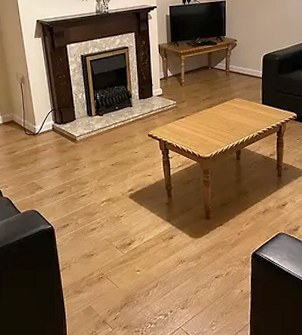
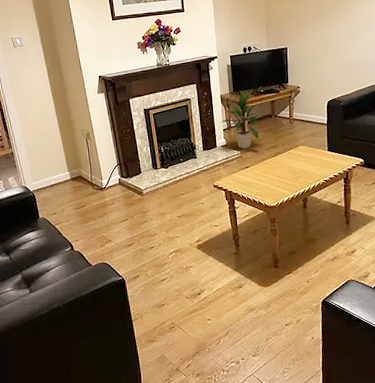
indoor plant: none [156,41,199,99] -> present [219,90,263,149]

